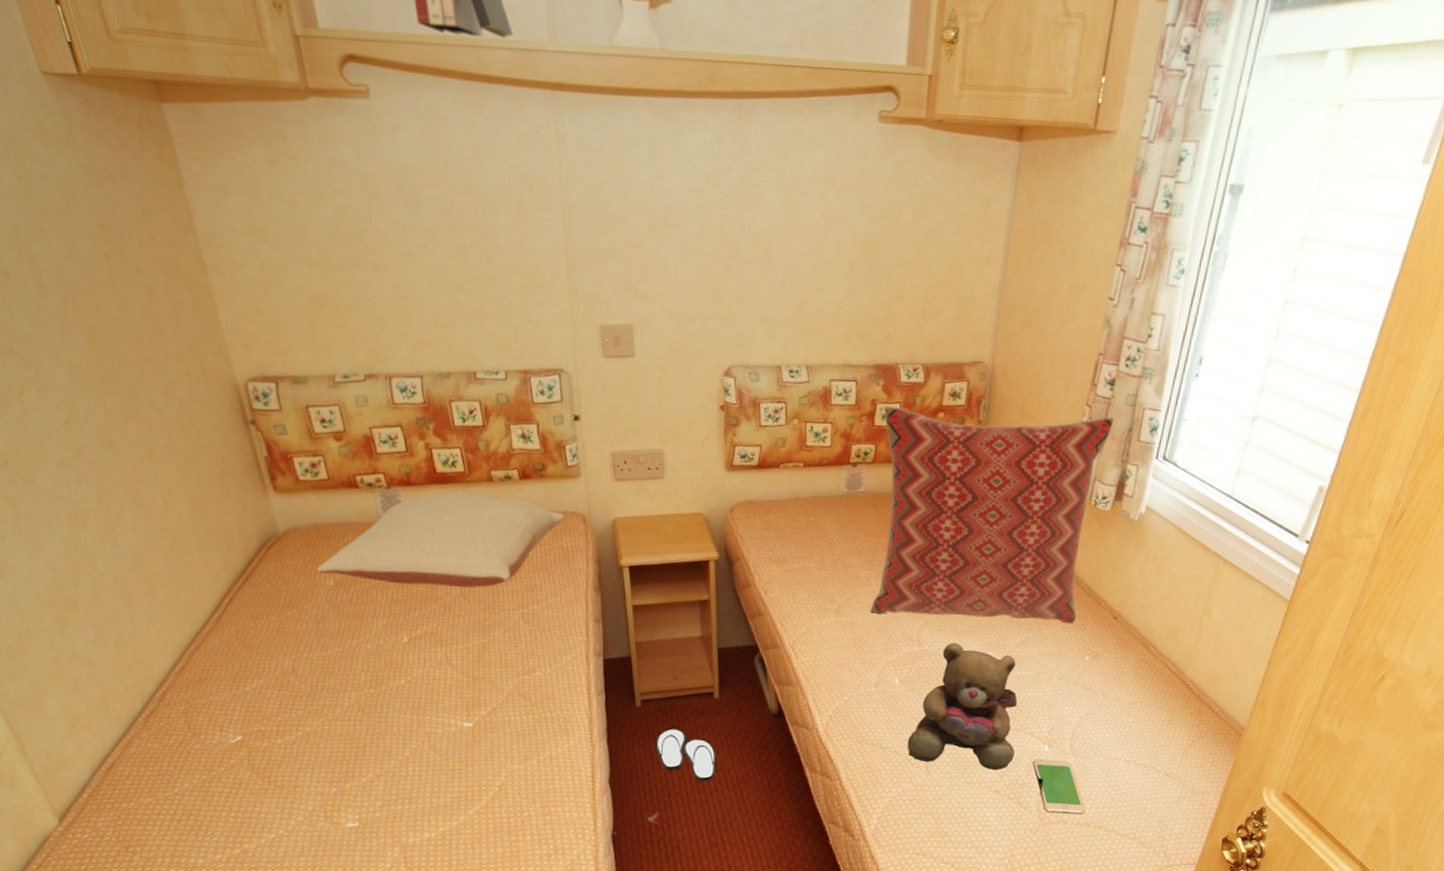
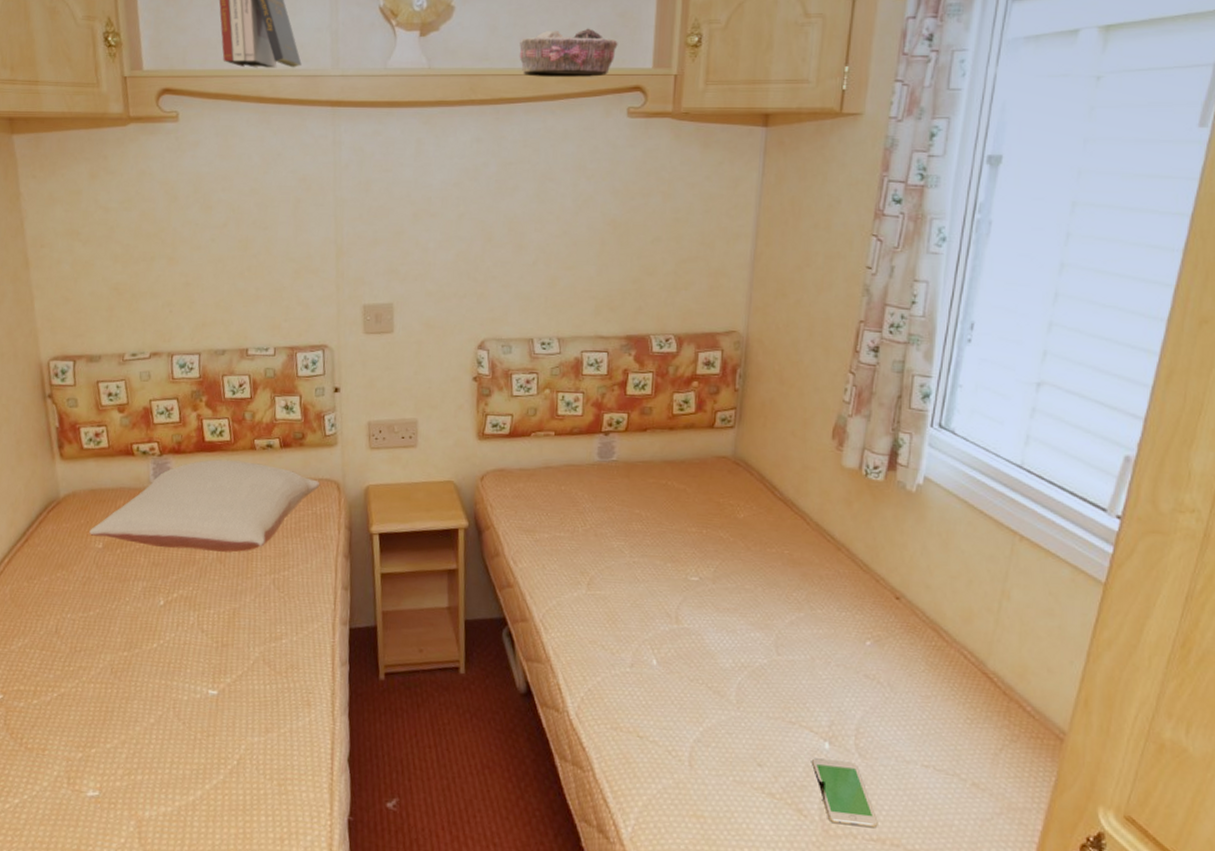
slippers: present [655,728,717,781] -> none [397,704,461,765]
decorative basket: none [762,12,870,72] -> present [519,28,618,77]
pillow: present [870,406,1114,624] -> none [624,376,881,604]
teddy bear: present [907,642,1018,770] -> none [667,620,791,769]

